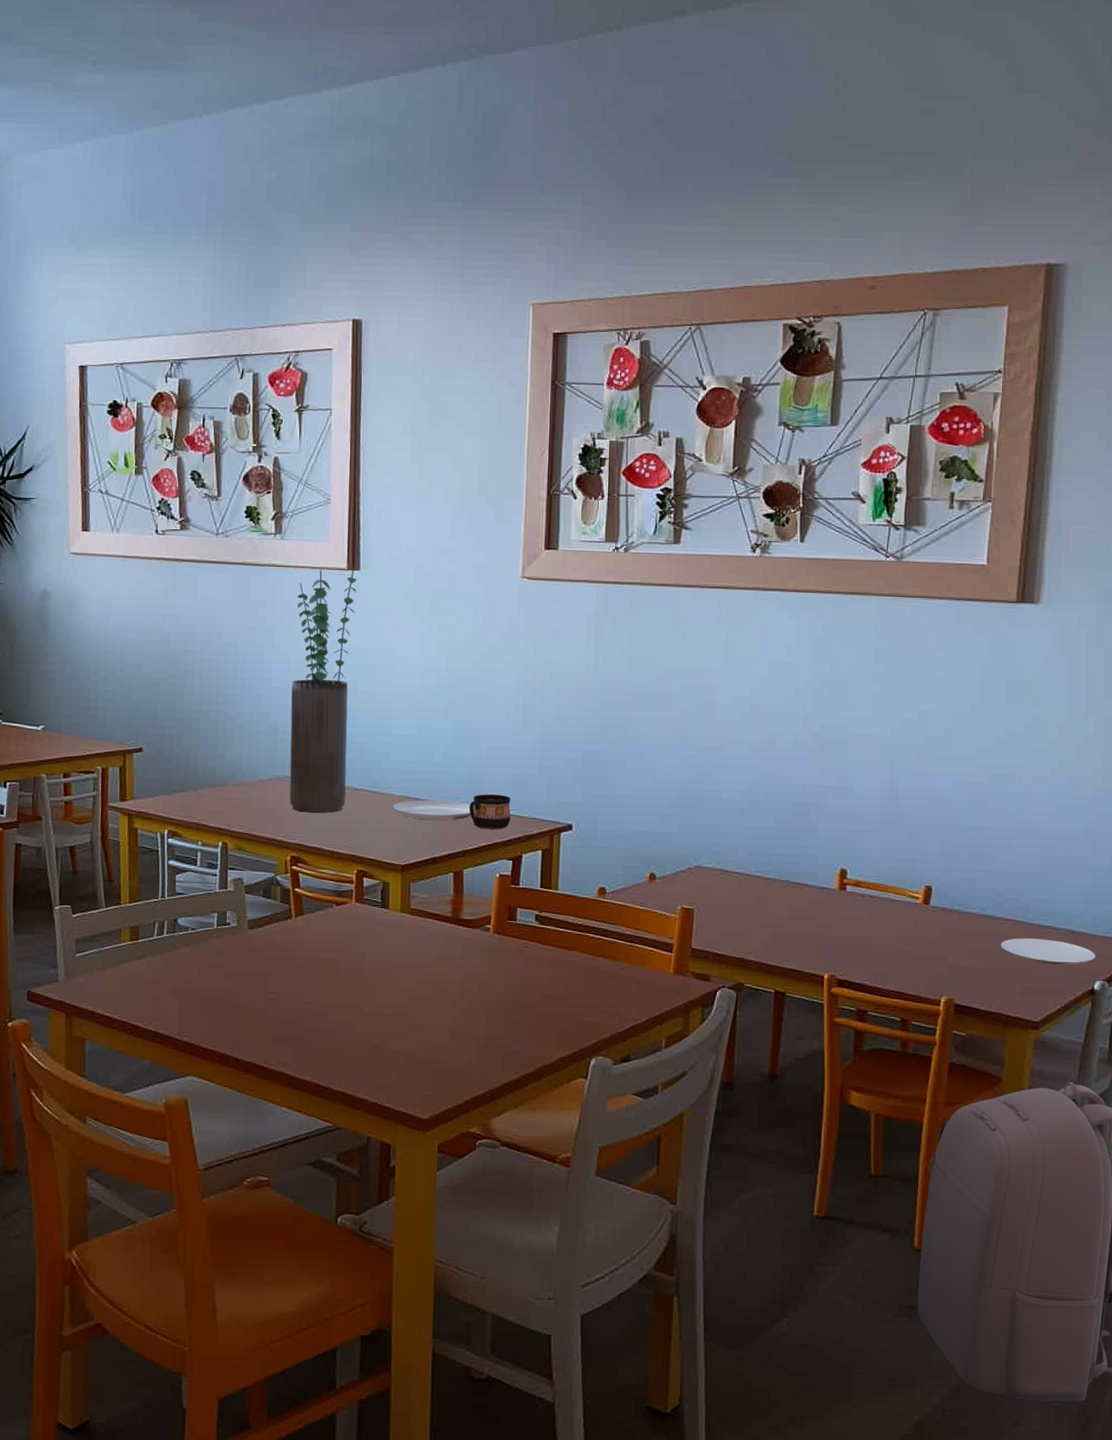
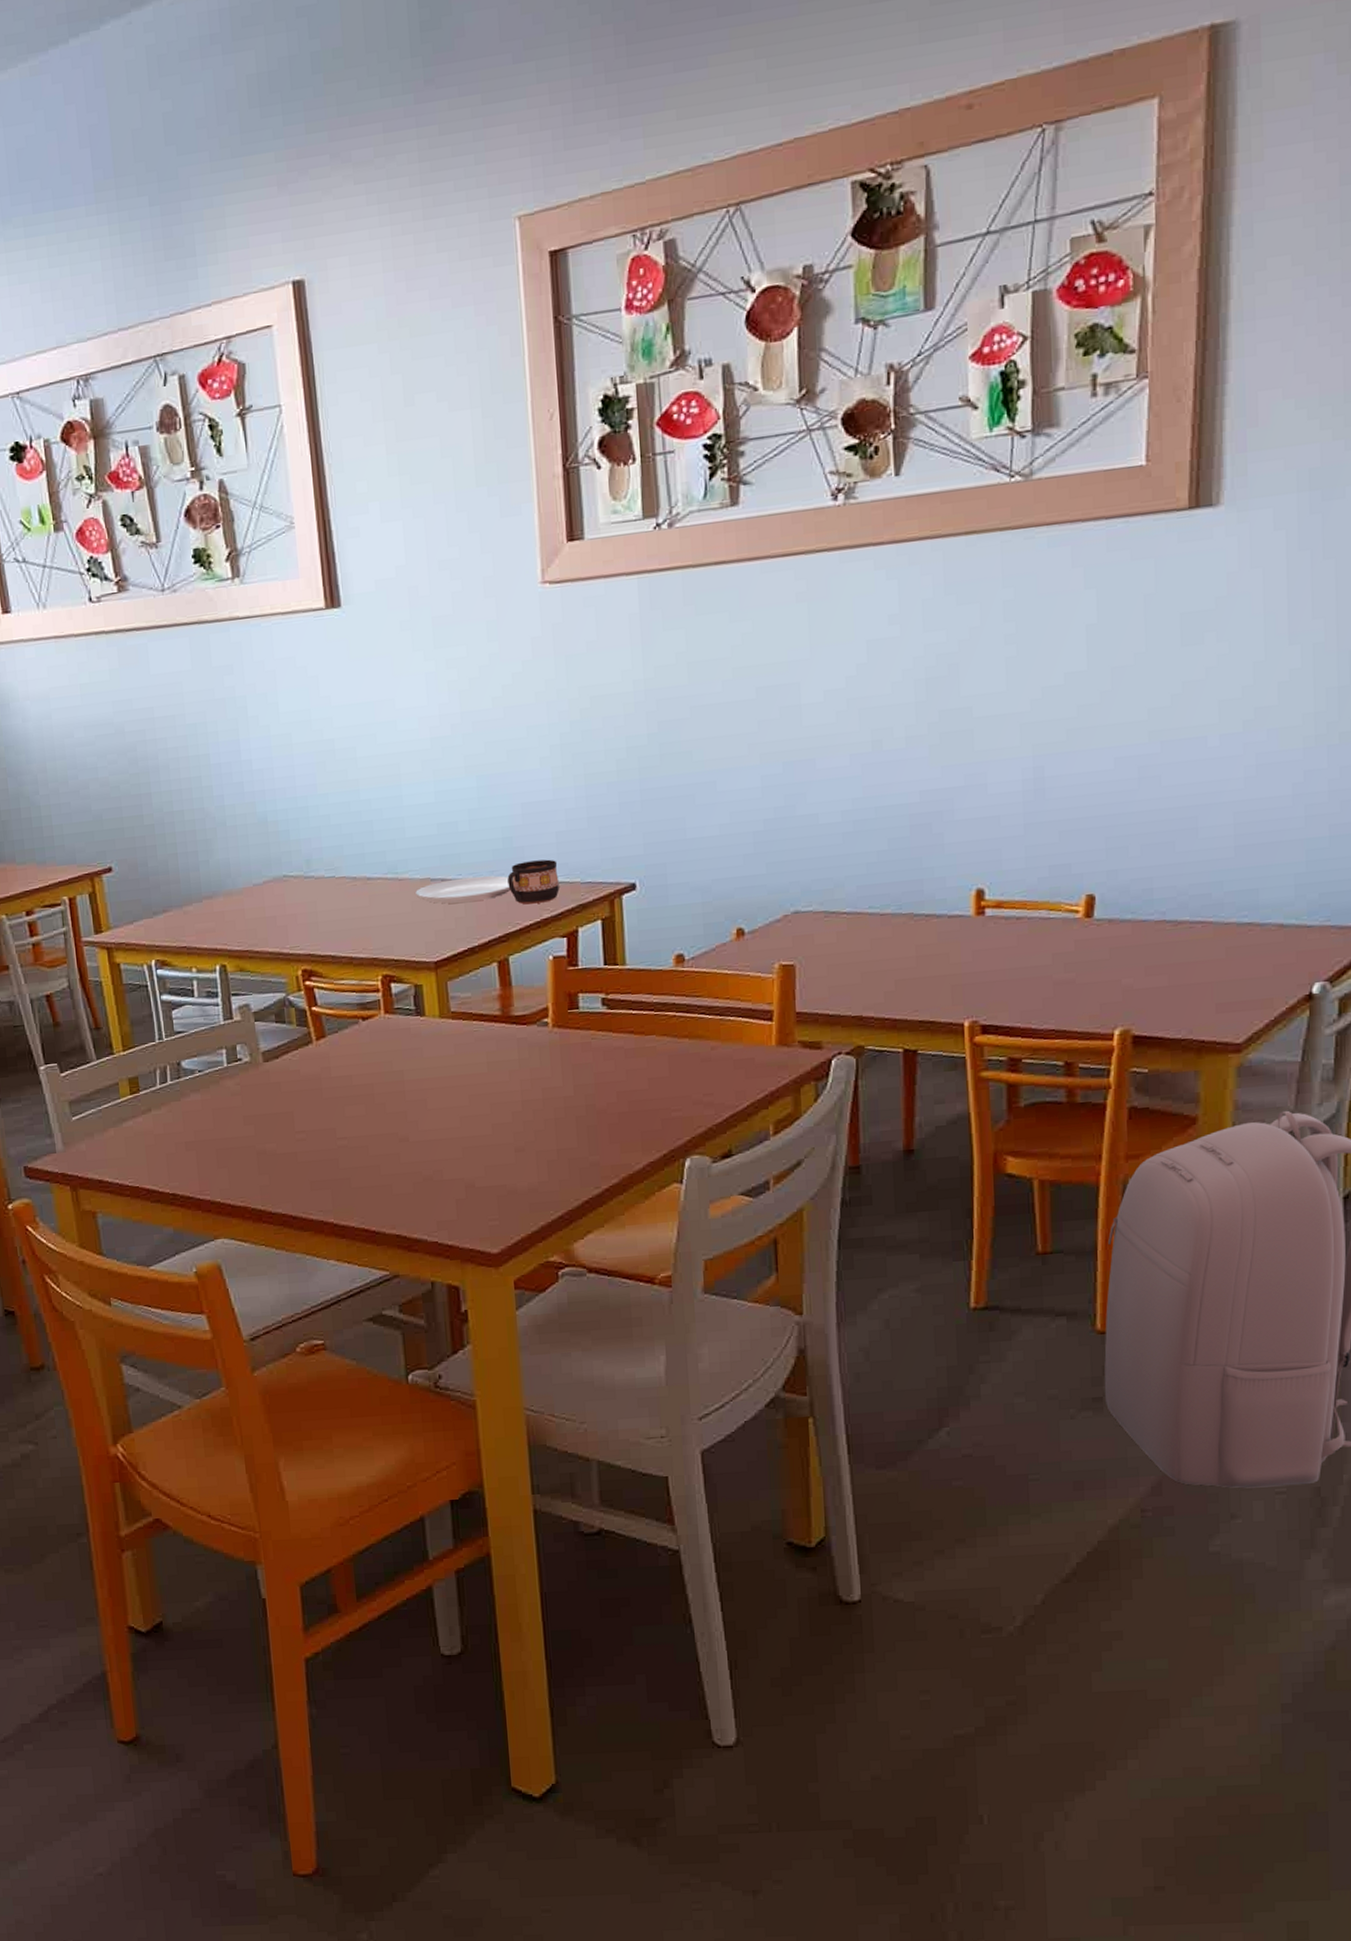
vase: present [289,564,357,813] -> none [269,600,358,916]
plate: present [1000,938,1096,965] -> none [1187,939,1314,971]

